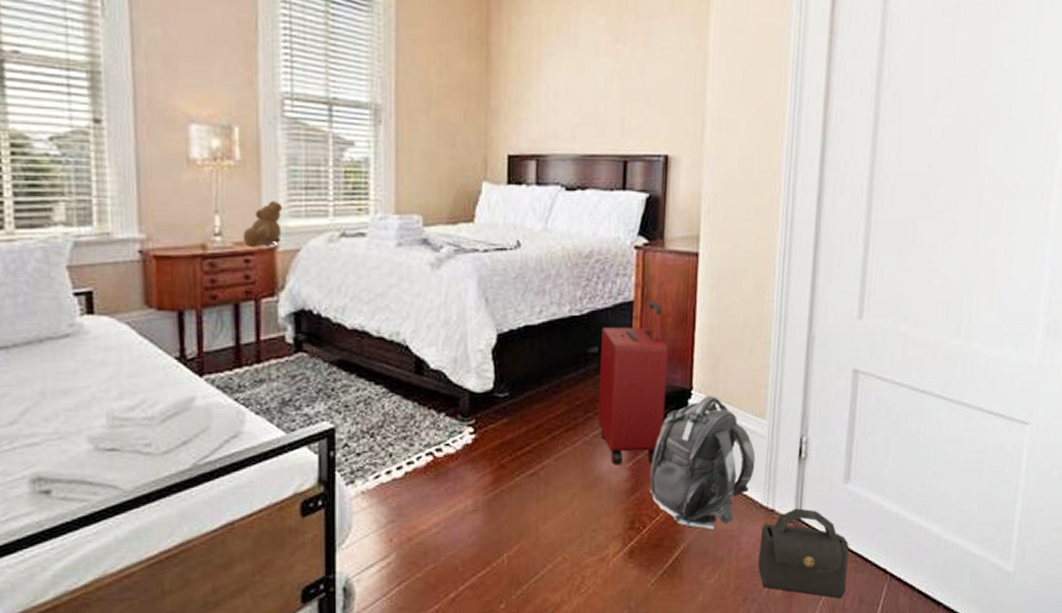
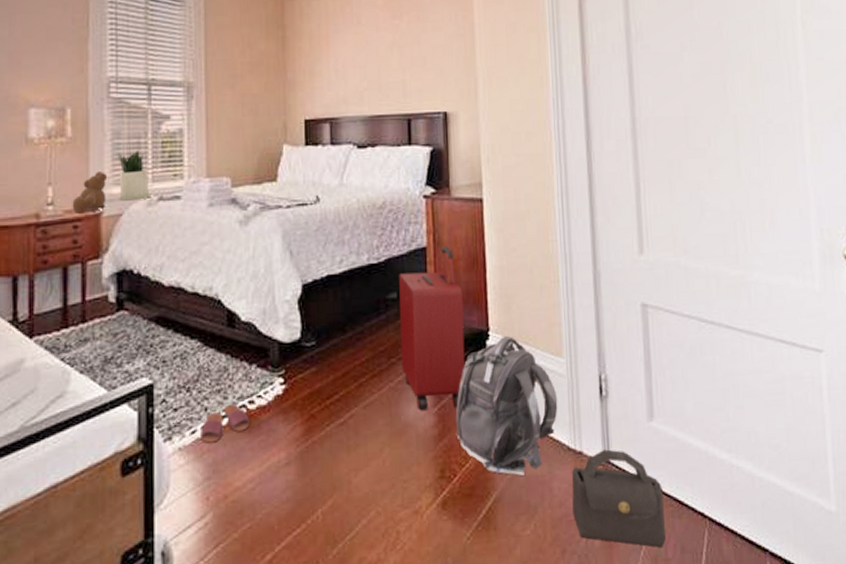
planter: none [294,180,333,235] -> present [117,151,151,201]
slippers: none [385,451,436,488] -> present [201,404,250,443]

